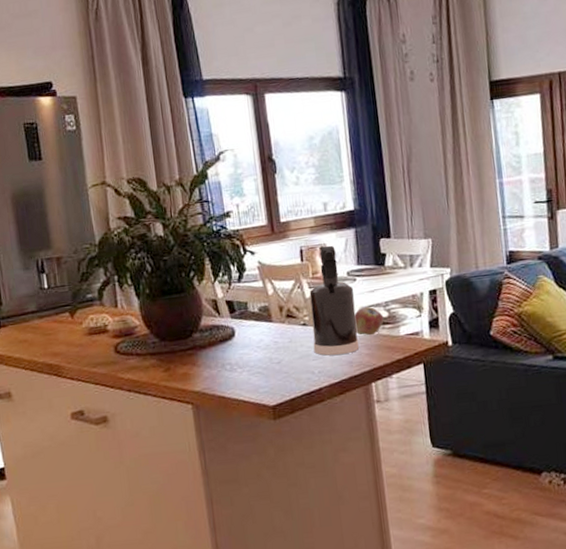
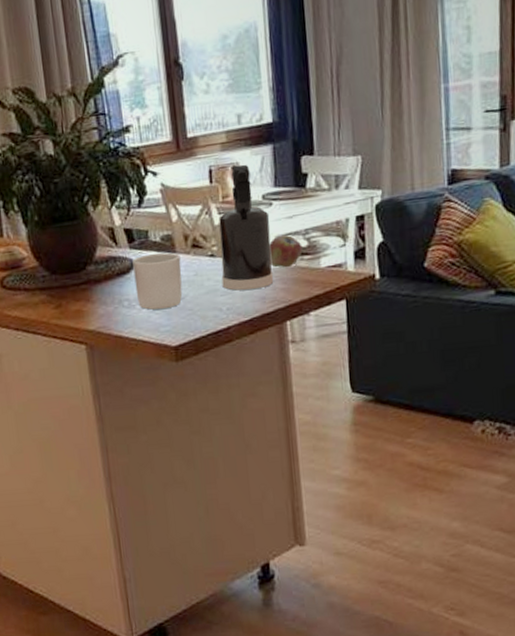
mug: none [234,322,279,373] -> present [132,252,183,310]

